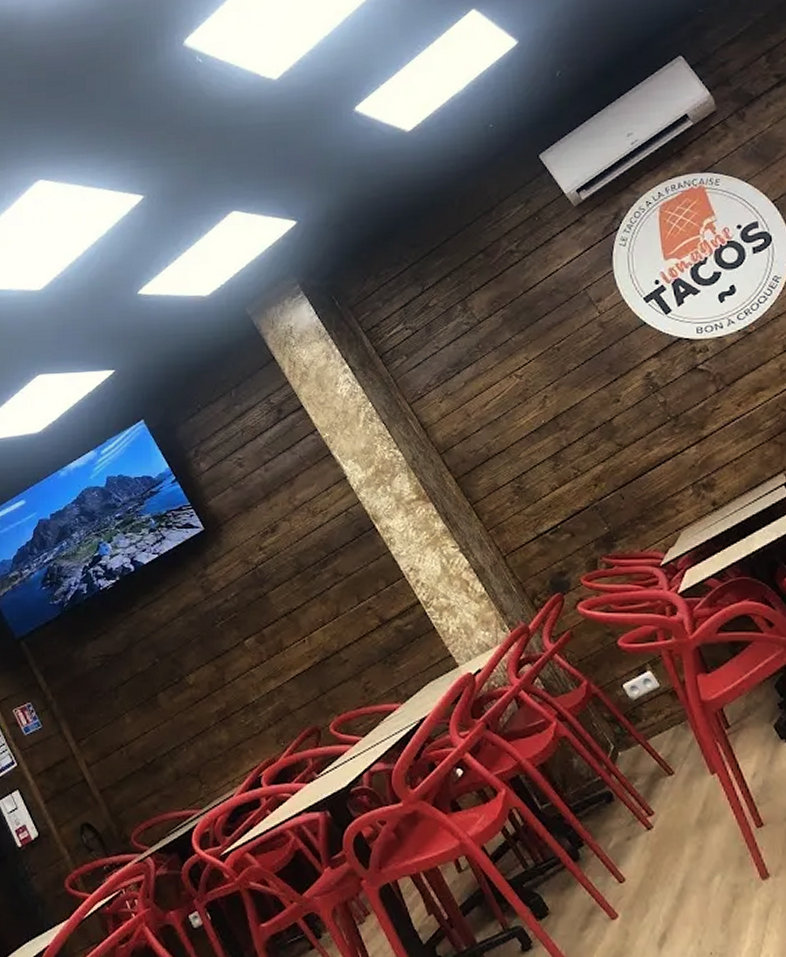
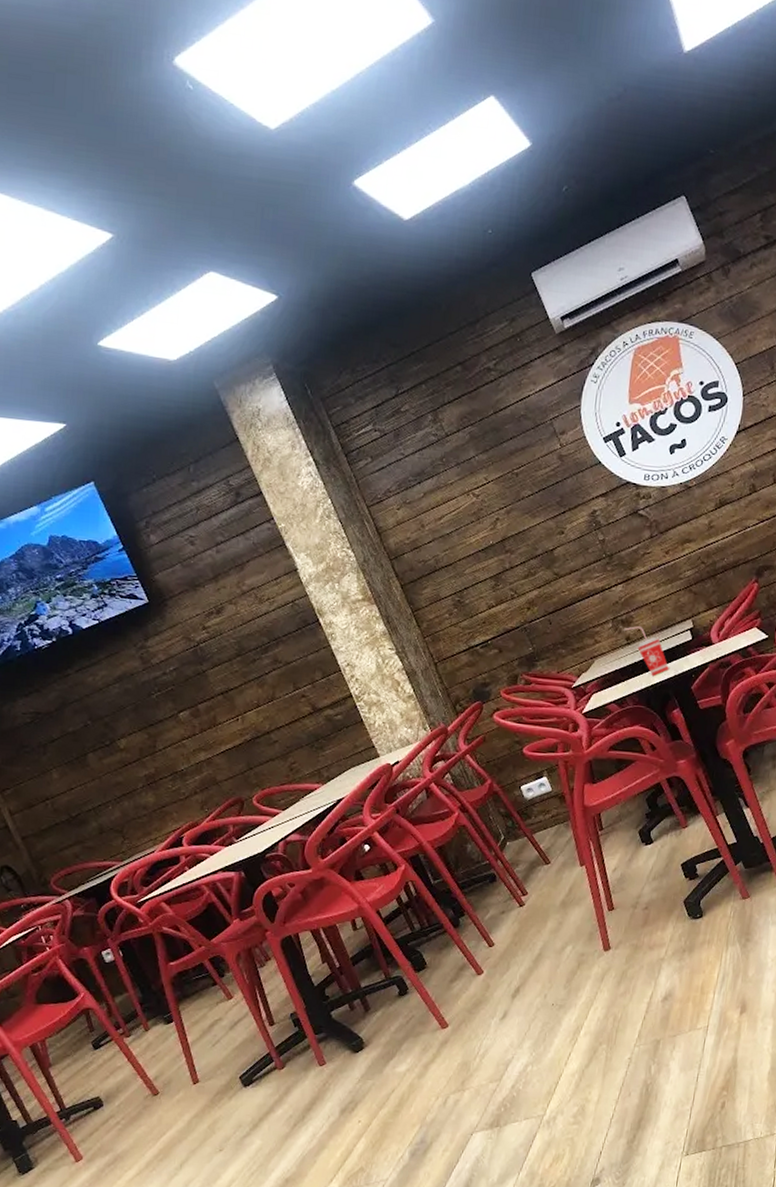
beverage cup: none [706,487,769,543] -> present [623,625,669,677]

